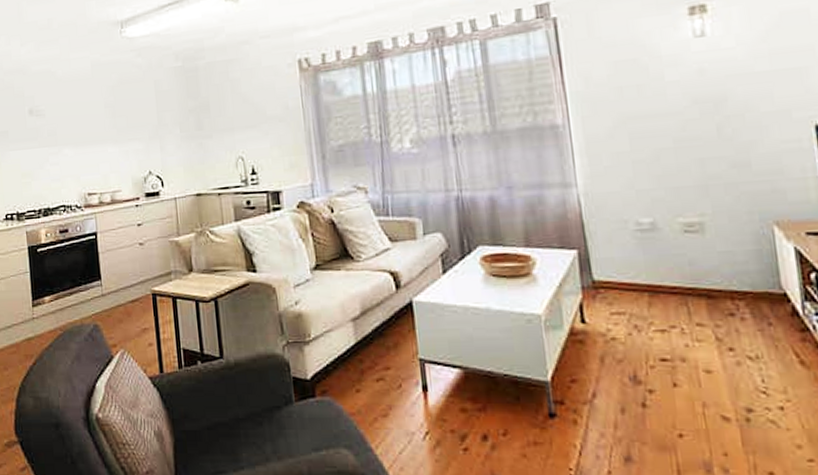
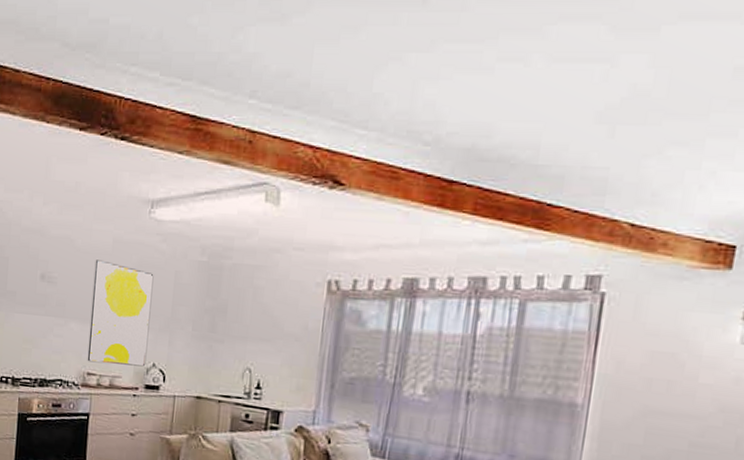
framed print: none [77,85,143,183] -> present [87,260,154,367]

